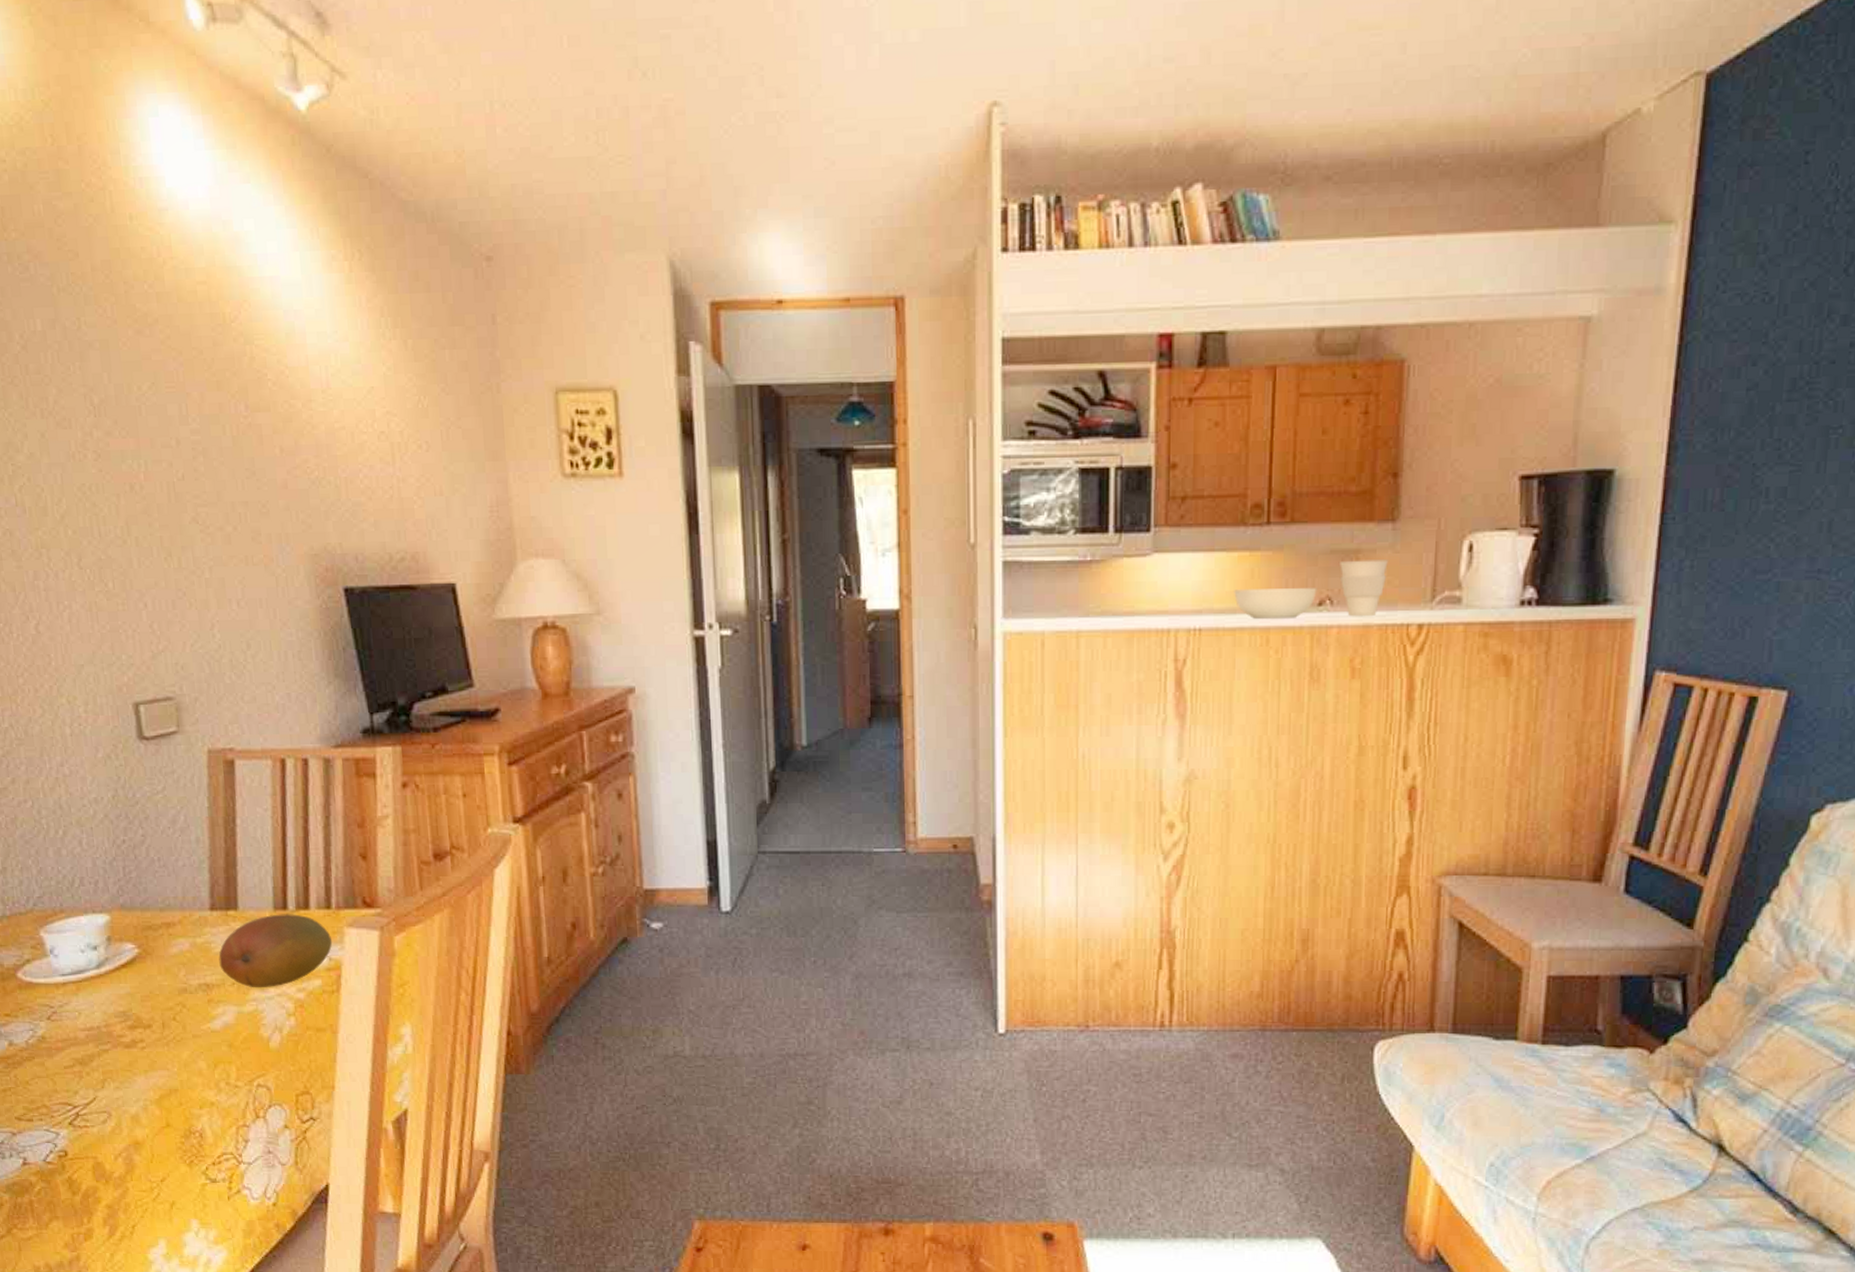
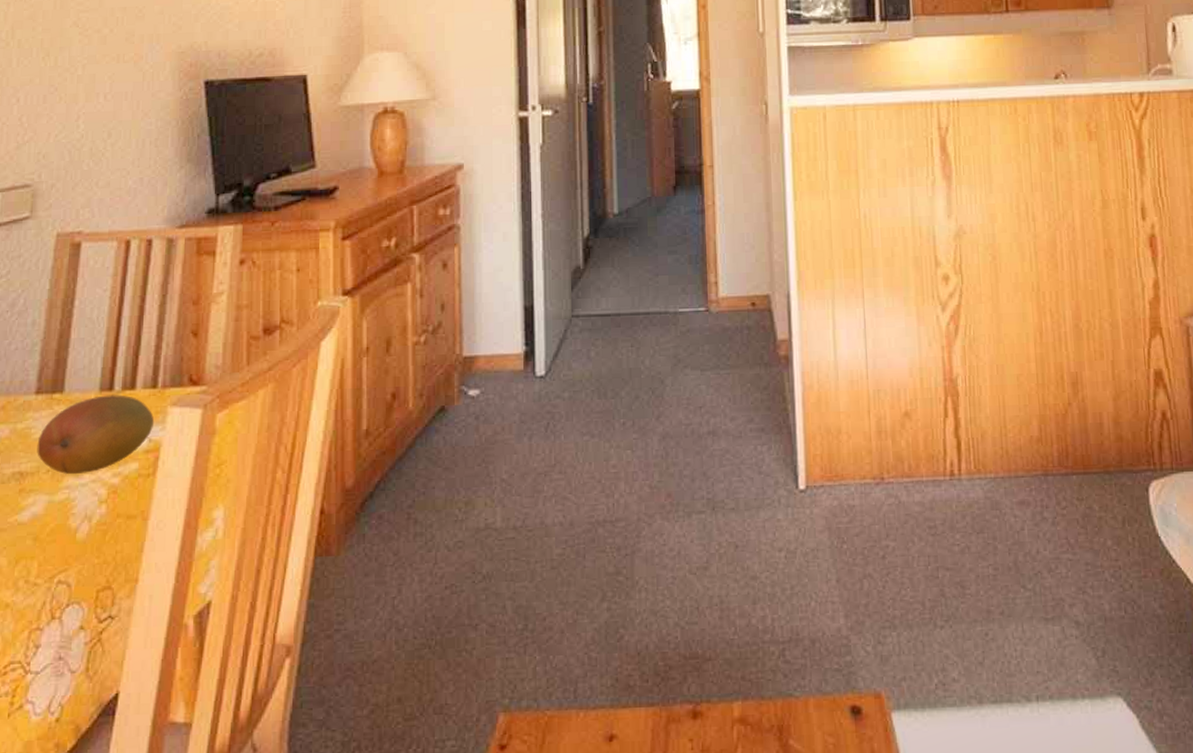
bowl: present [1234,588,1317,620] -> none [984,64,1053,92]
cup: present [1338,559,1388,617] -> none [1068,39,1108,88]

